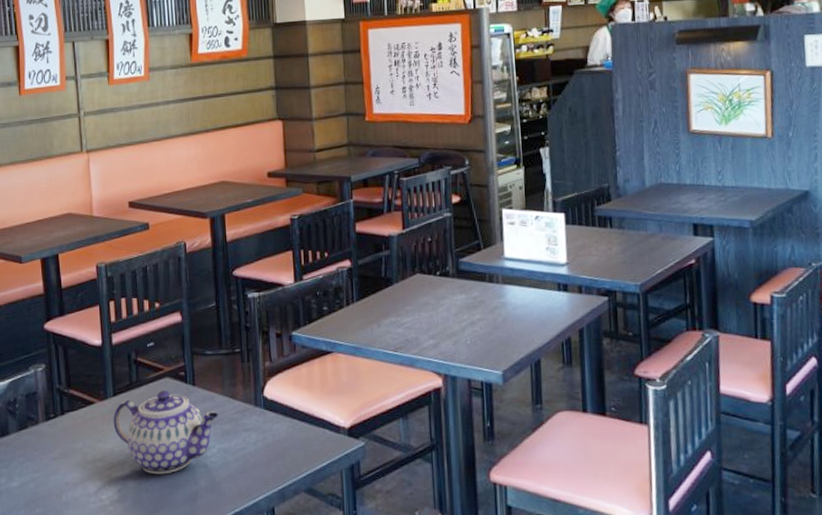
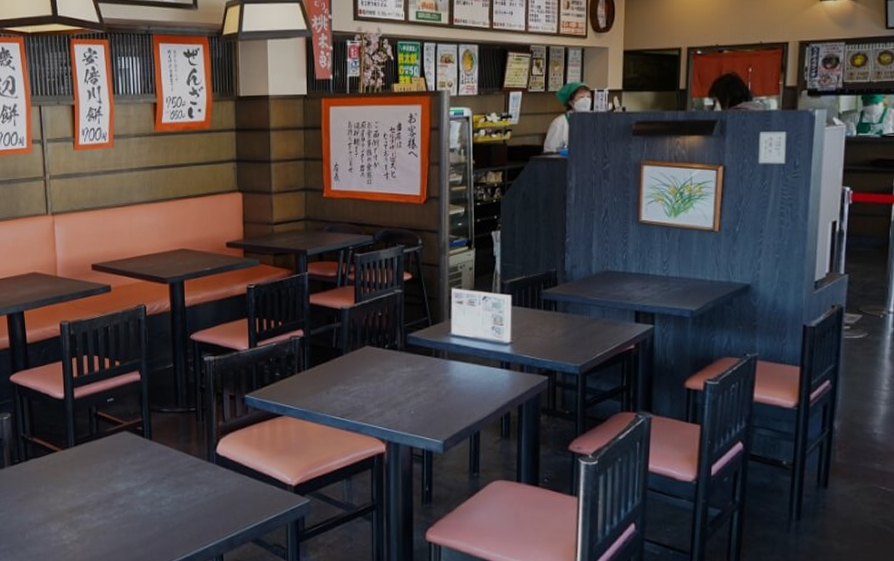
teapot: present [113,390,219,475] -> none [74,443,173,520]

